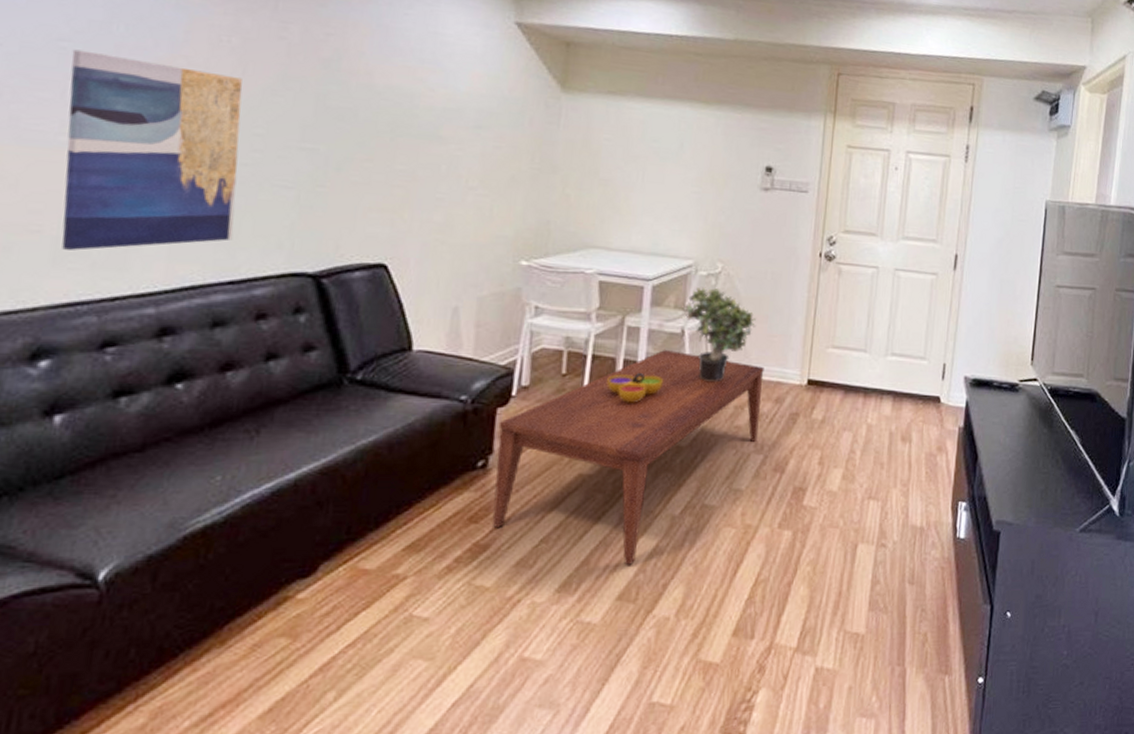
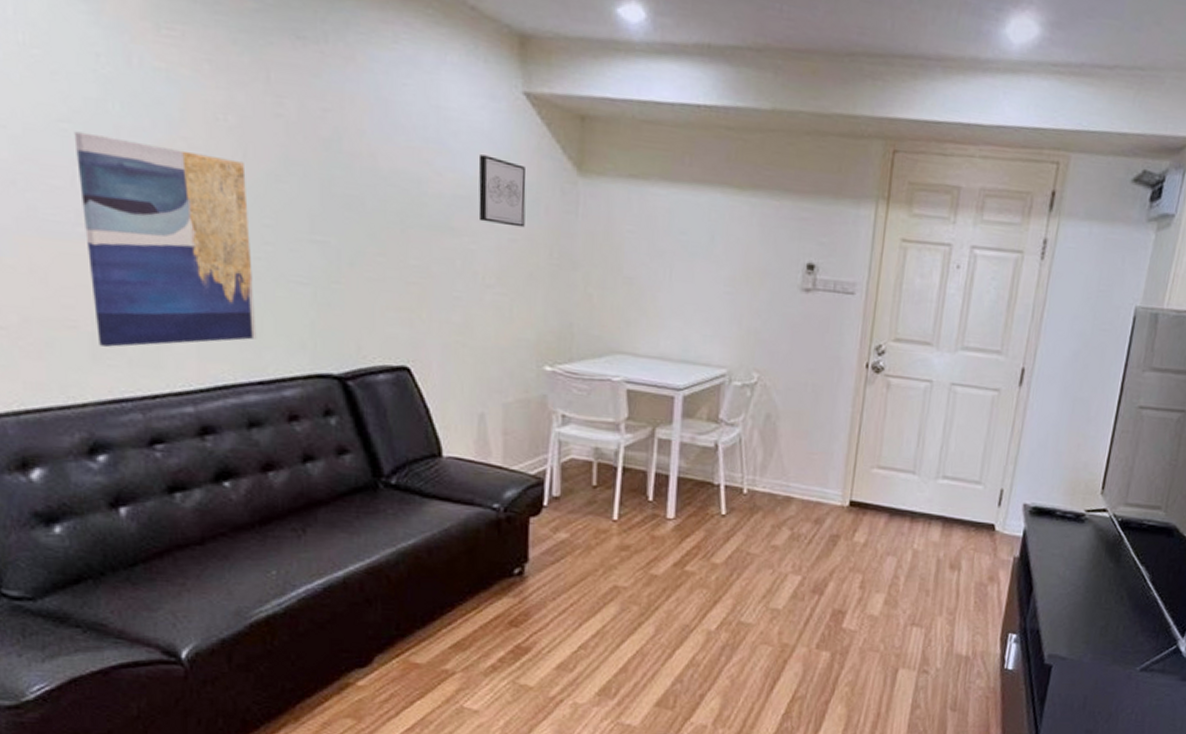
wall art: none [466,74,513,136] -> present [478,155,526,228]
coffee table: present [492,349,764,565] -> none [531,463,803,675]
decorative bowl: present [607,372,663,403] -> none [639,486,696,518]
potted plant: present [683,286,756,383] -> none [716,398,795,500]

